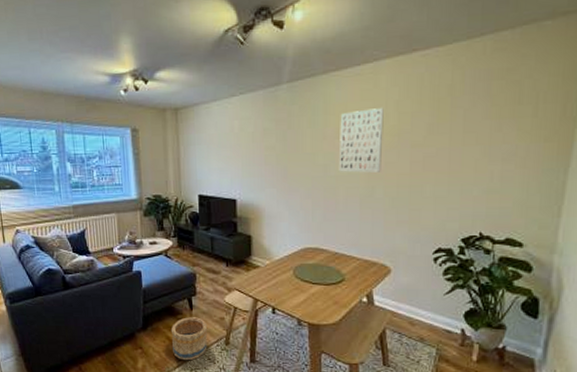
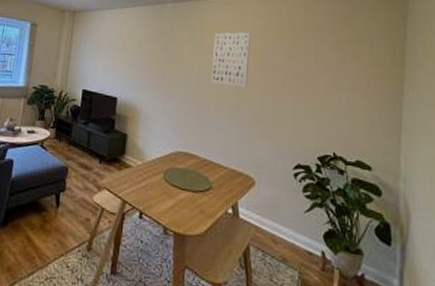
basket: present [170,317,208,361] -> none [30,215,72,267]

